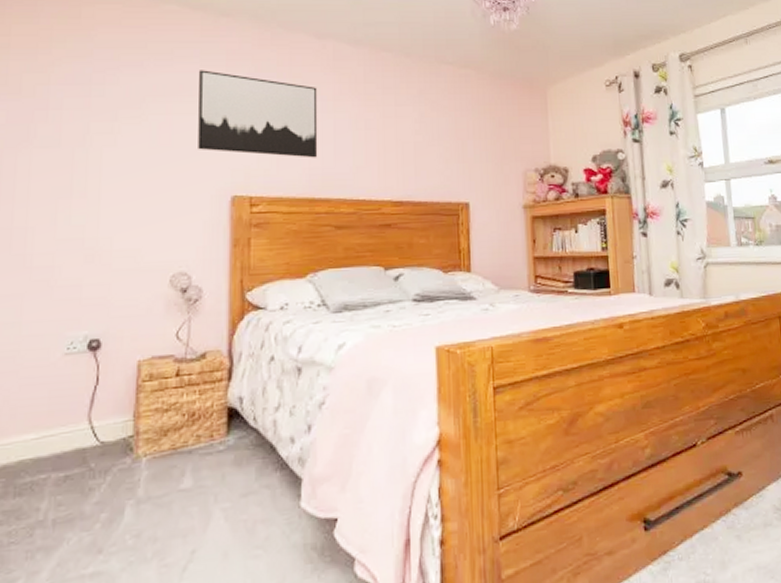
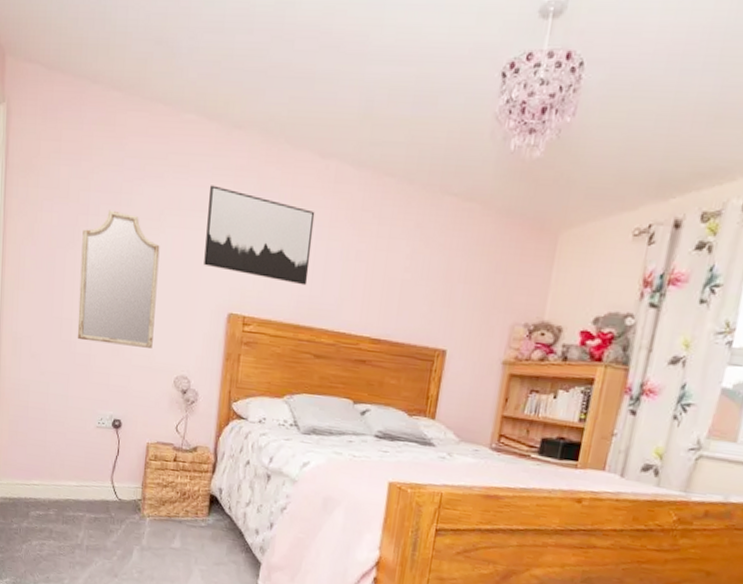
home mirror: none [34,102,143,251] -> present [77,210,160,348]

